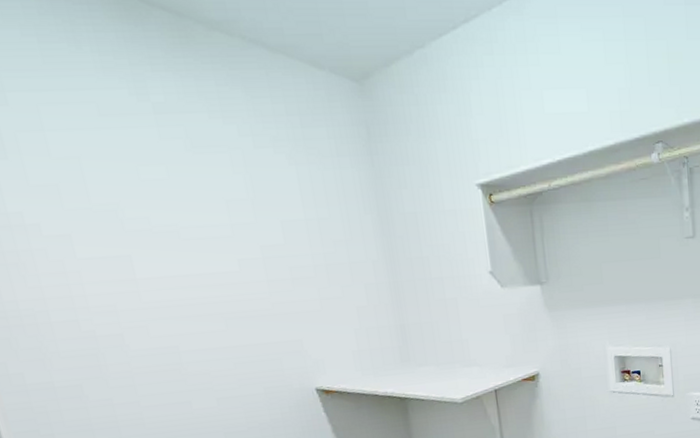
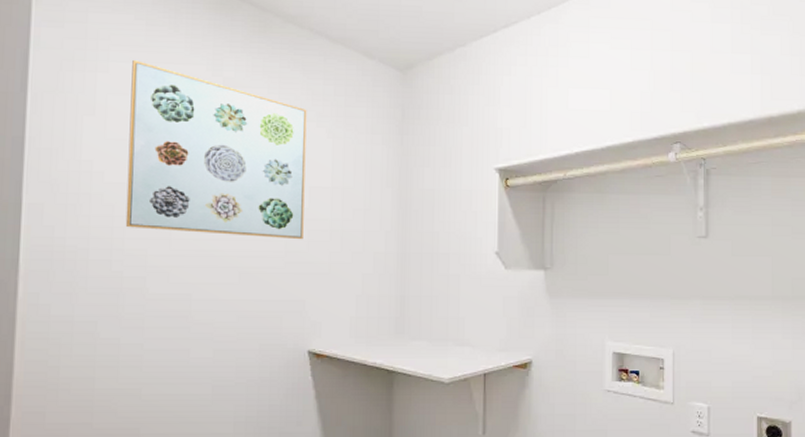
wall art: none [34,88,286,284] -> present [125,60,307,240]

